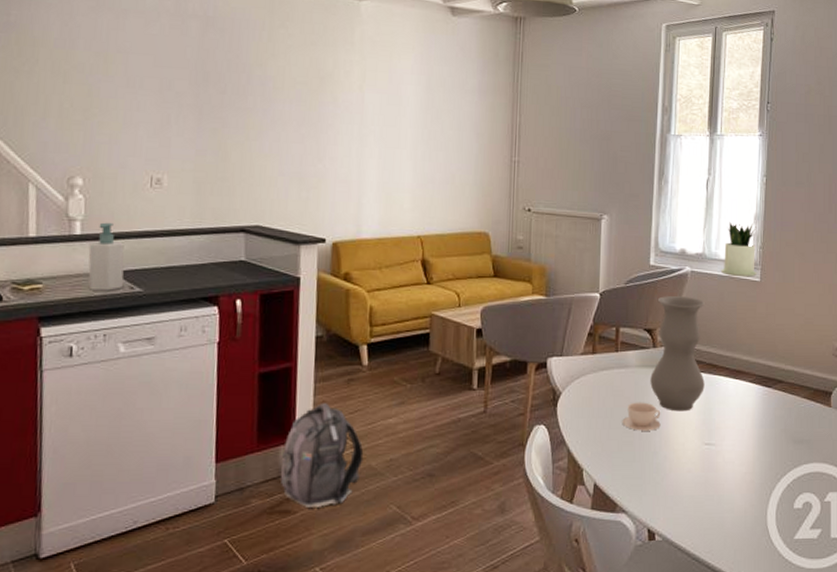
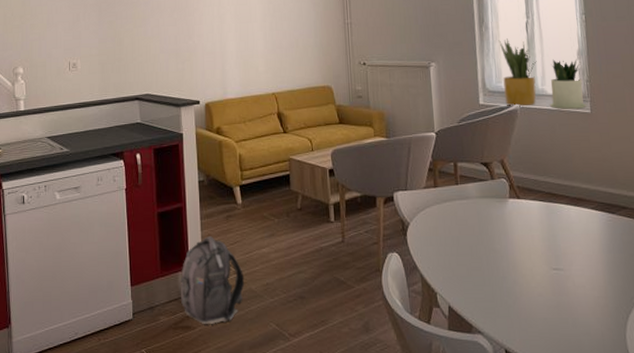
soap bottle: present [88,222,125,291] -> none [30,99,56,152]
teacup: present [622,402,661,431] -> none [469,230,507,257]
vase: present [650,296,706,412] -> none [490,131,547,239]
planter: none [677,195,713,271] -> present [498,38,537,107]

